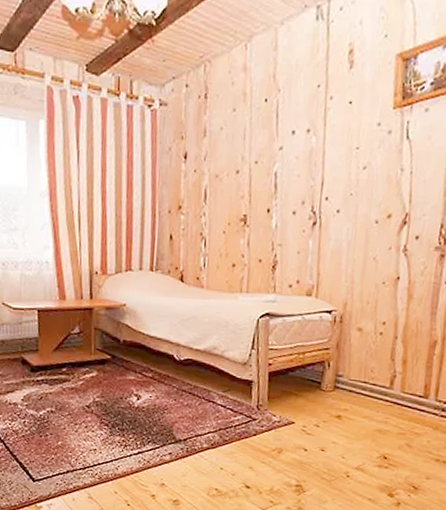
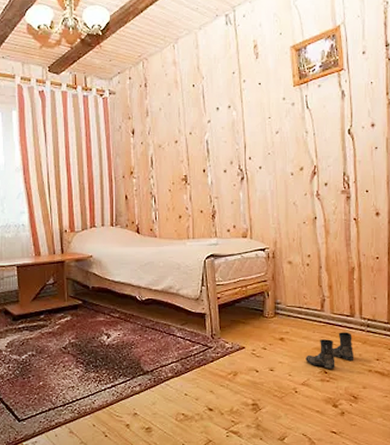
boots: none [363,414,423,455] -> present [305,332,354,369]

